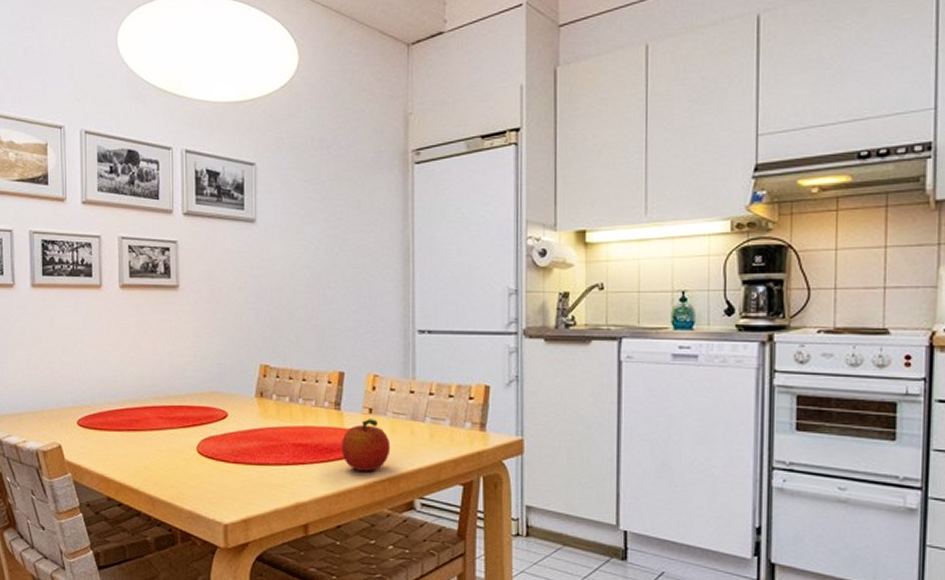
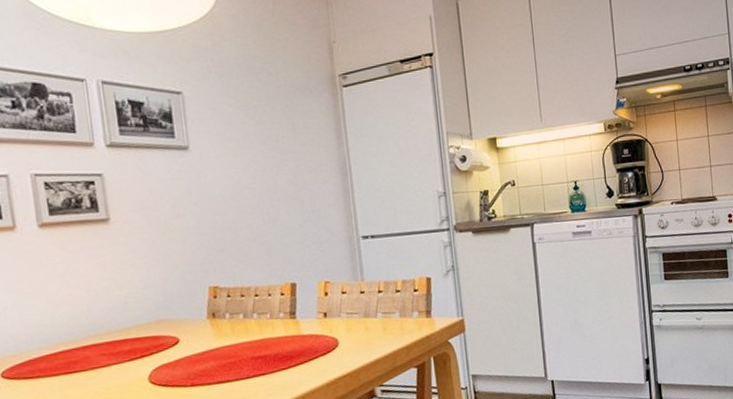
fruit: present [342,419,391,471] -> none [300,322,348,372]

